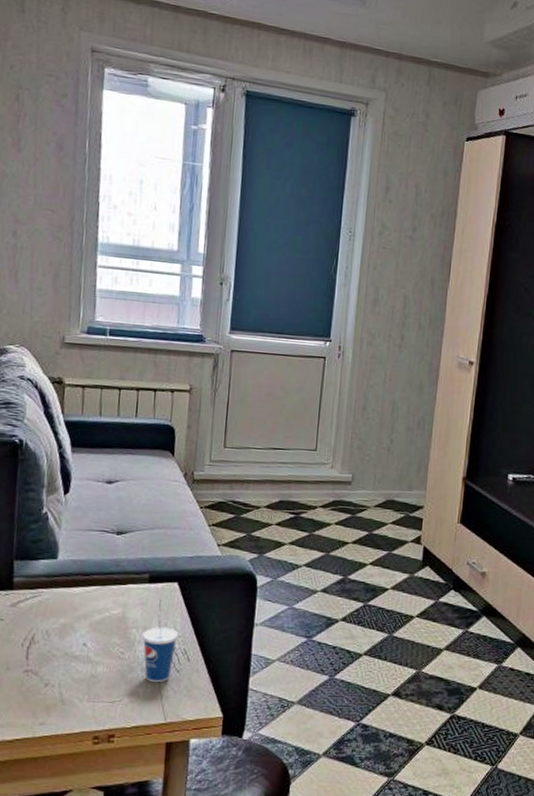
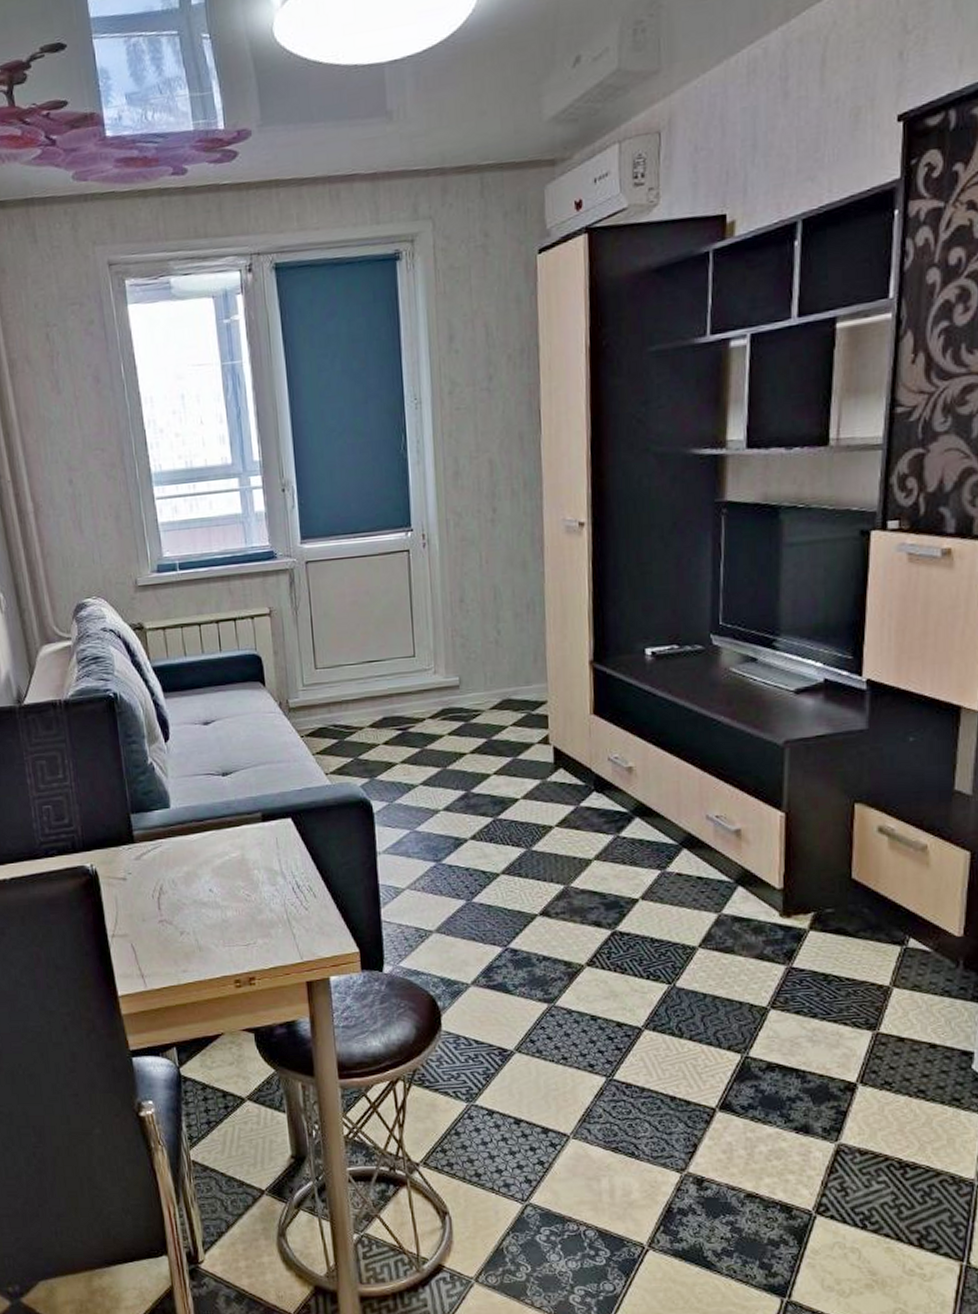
cup: present [142,606,179,683] -> none [265,845,301,923]

